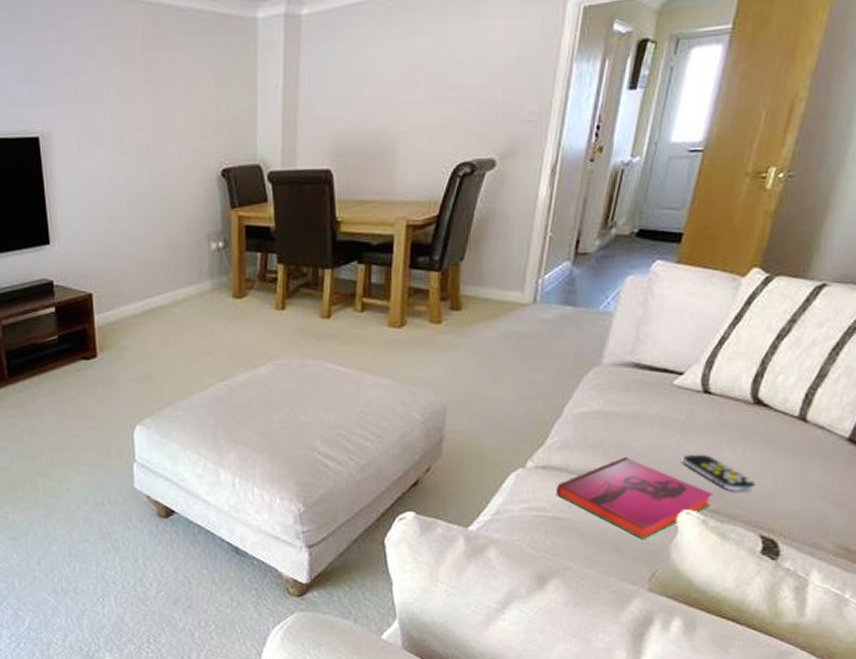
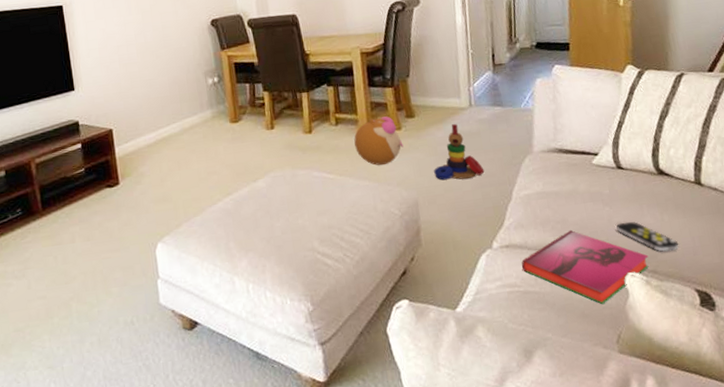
plush toy: none [381,306,441,362] -> present [354,116,404,165]
stacking toy: none [472,322,535,388] -> present [434,124,485,181]

